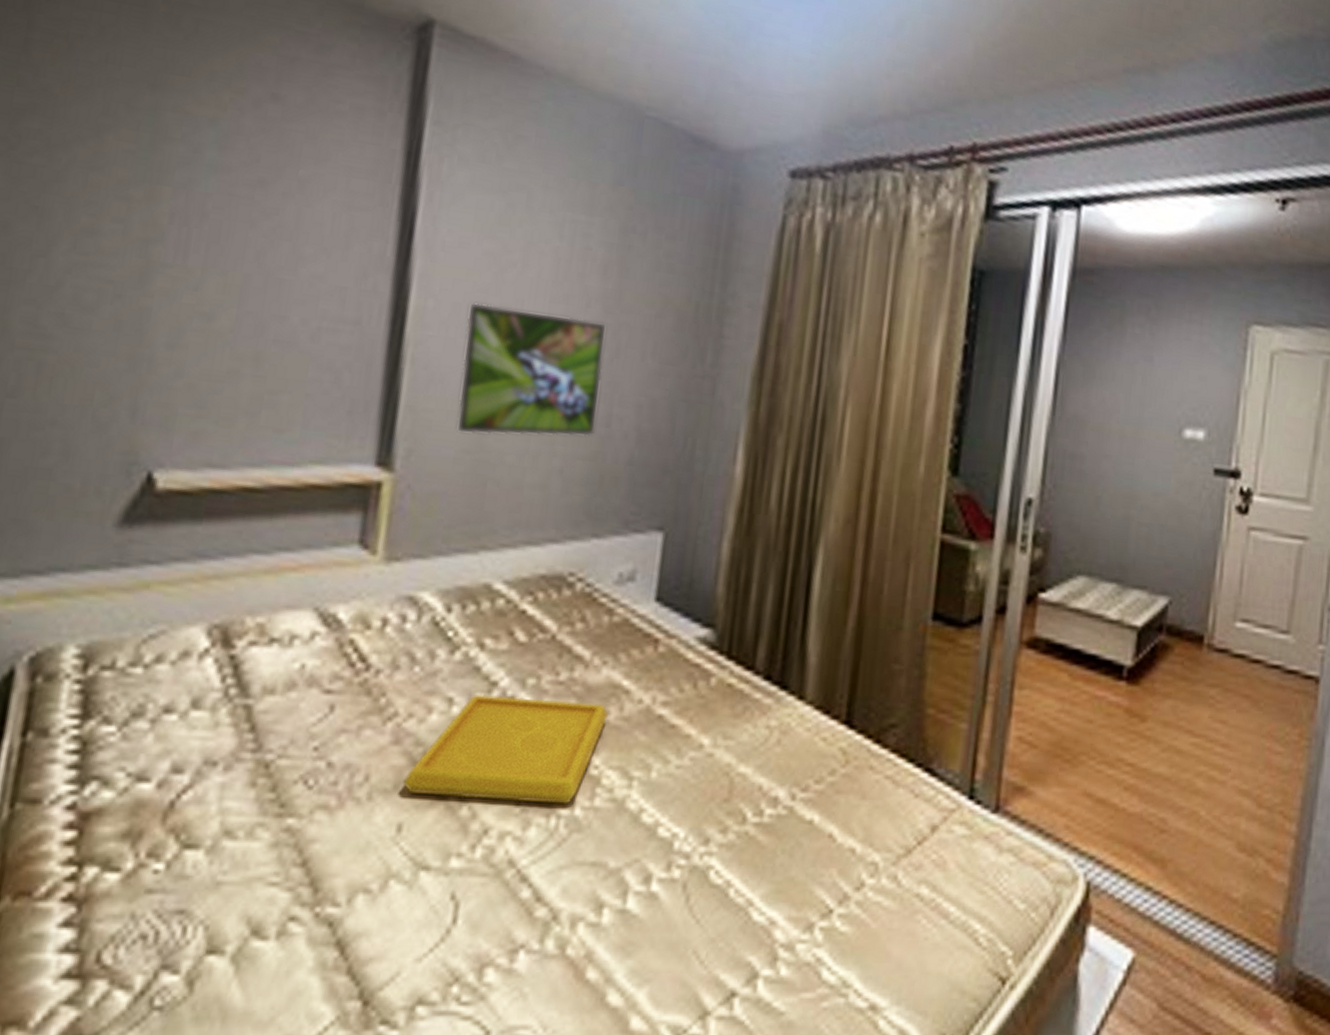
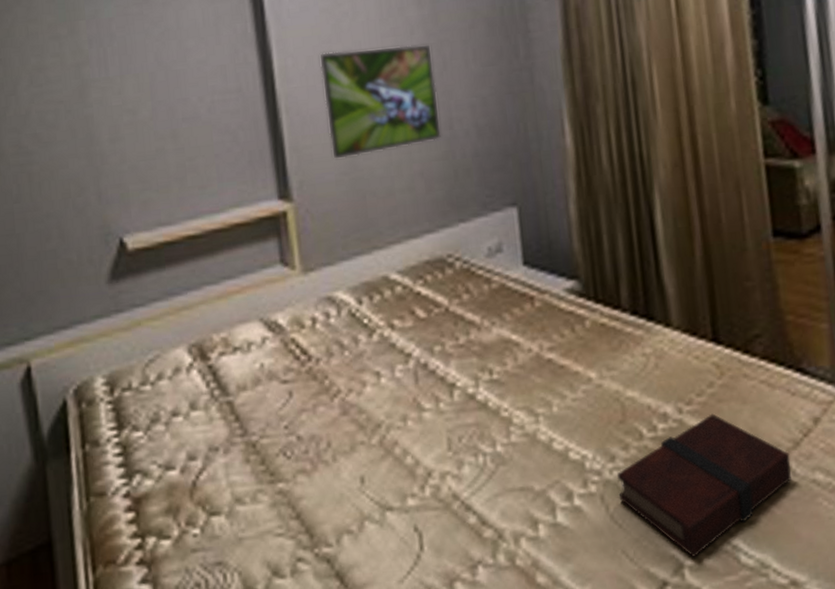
serving tray: present [402,693,608,804] -> none [356,357,506,452]
book: none [703,805,899,968] -> present [616,413,791,558]

